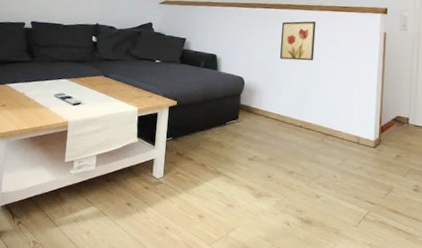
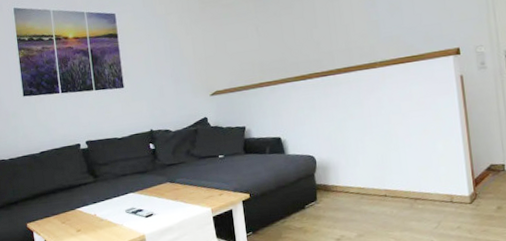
wall art: present [279,21,316,61] -> none [345,80,387,128]

